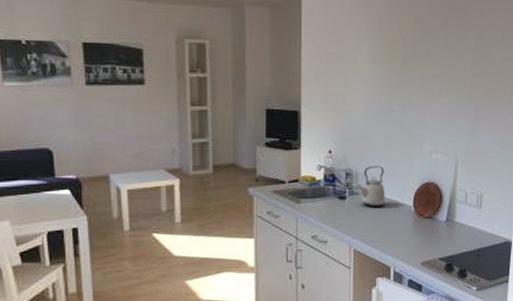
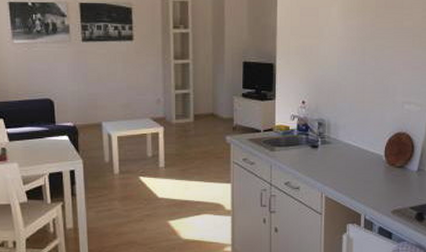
kettle: present [356,166,386,207] -> none [328,116,357,156]

